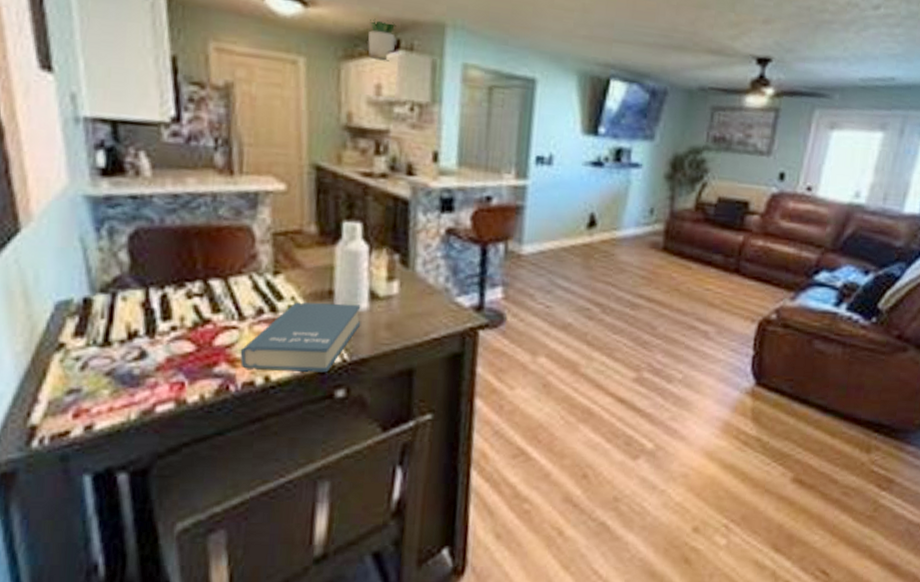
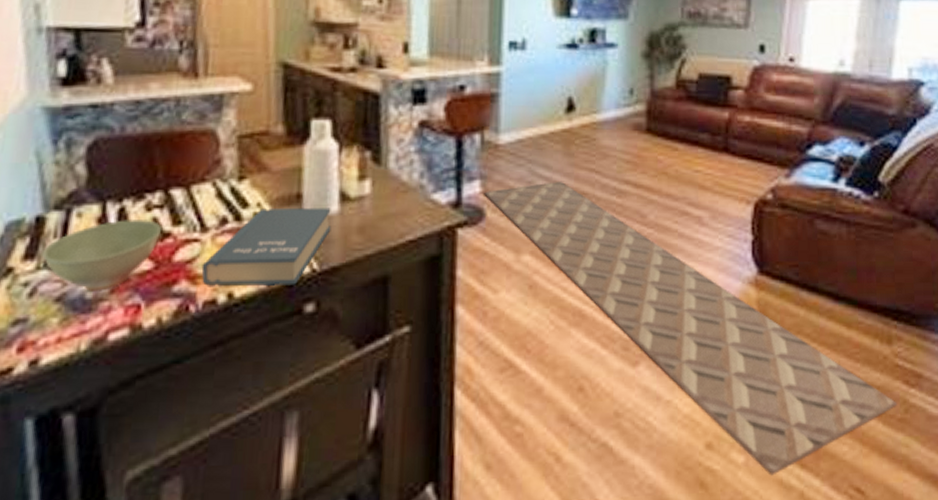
bowl: none [91,305,203,369] -> present [42,220,162,291]
rug: none [505,291,868,557] -> present [484,181,897,476]

